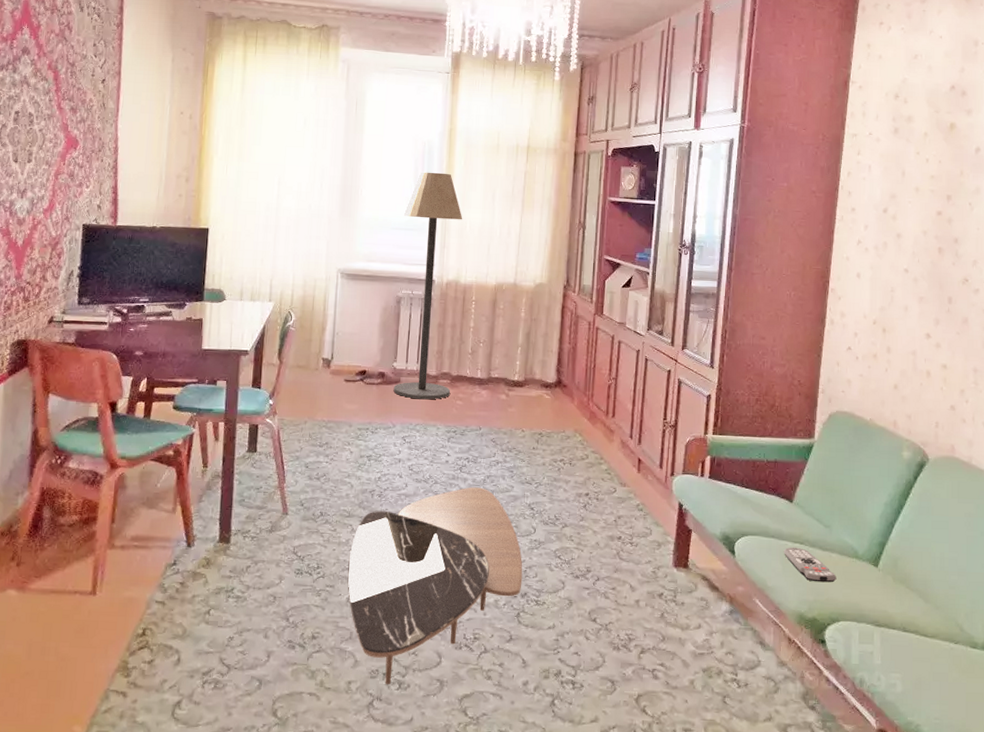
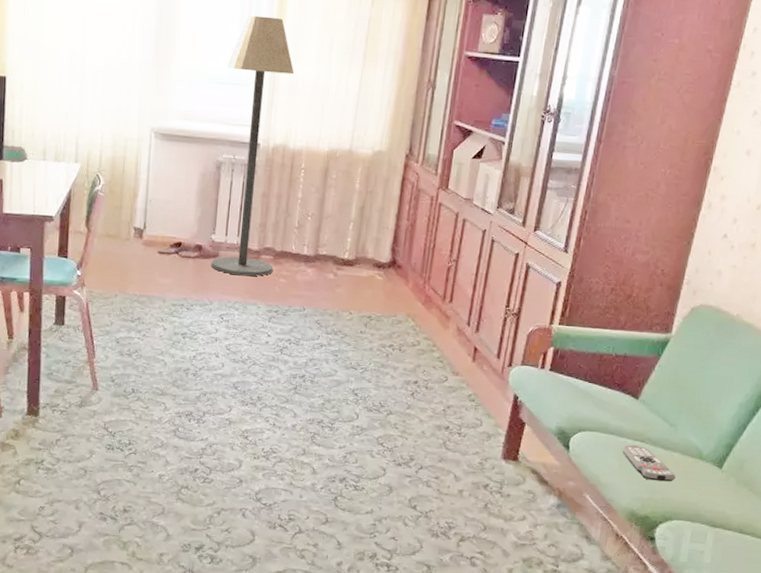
coffee table: present [347,487,523,684] -> none [160,369,343,558]

